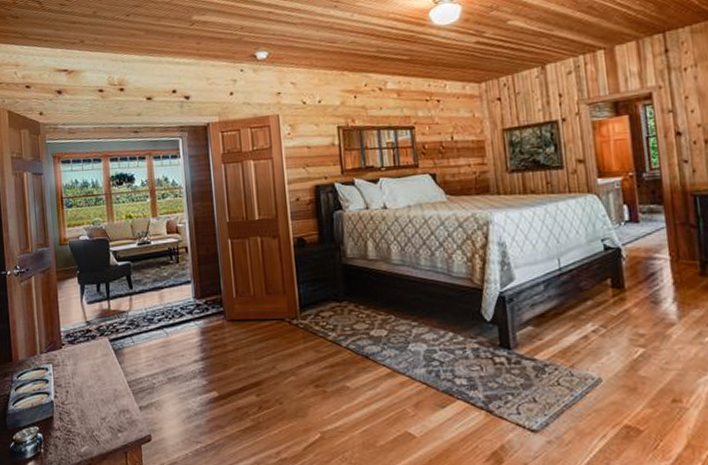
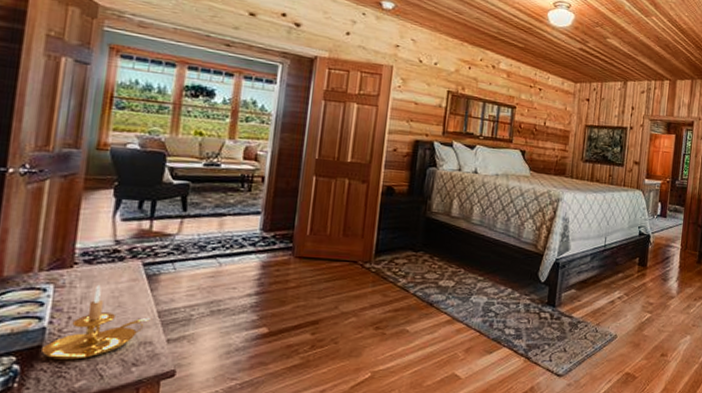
candle holder: none [54,361,123,429] -> present [42,284,150,361]

